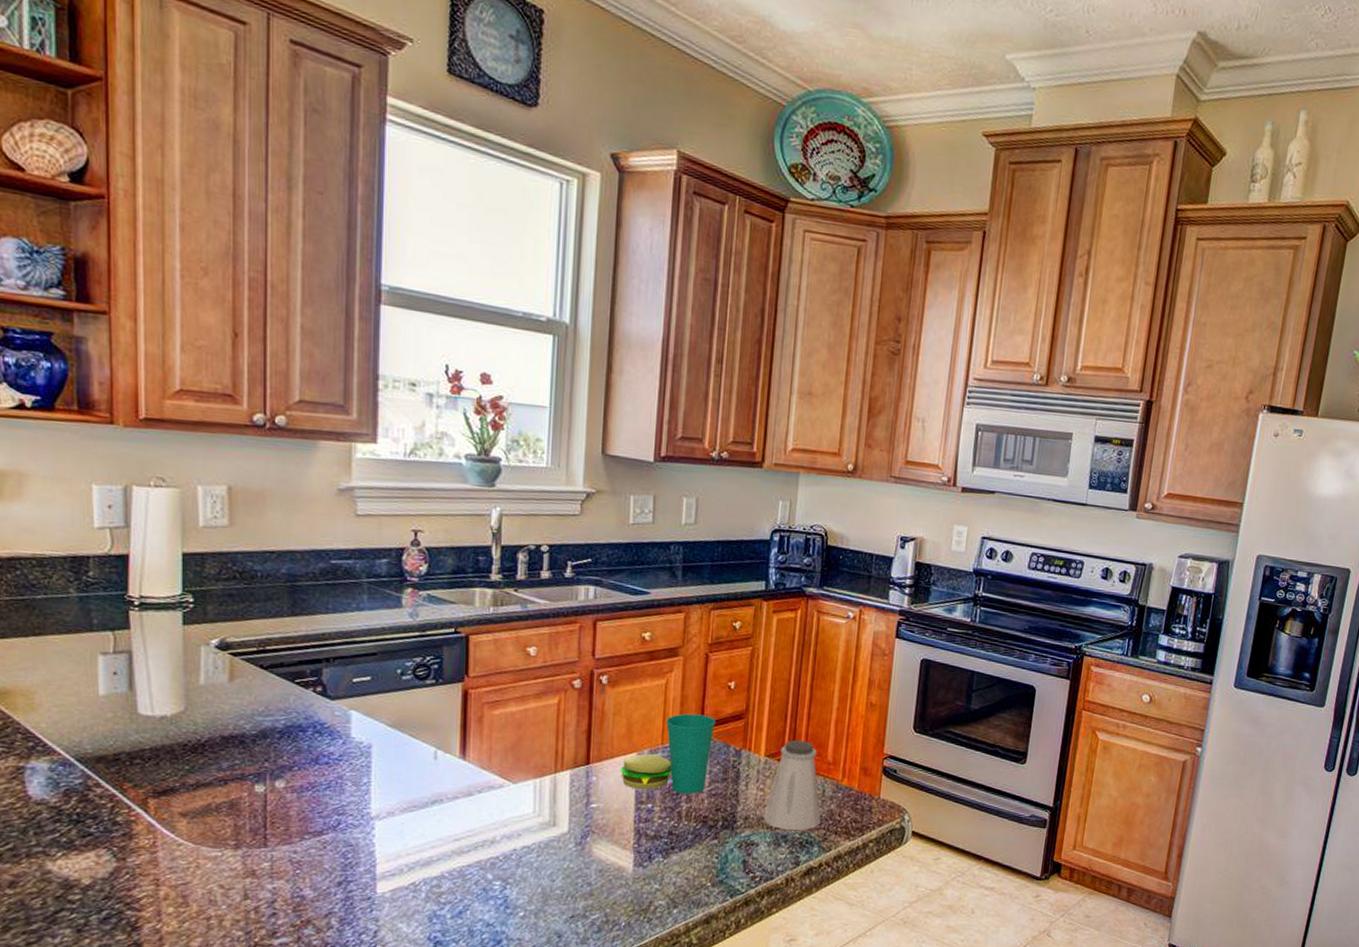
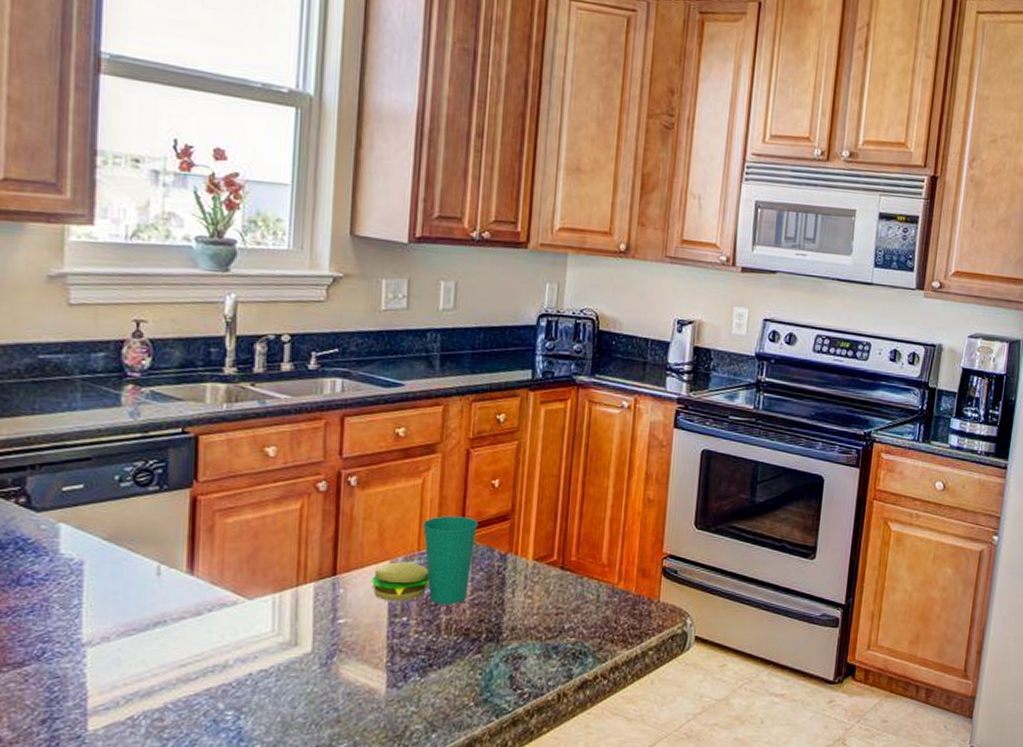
saltshaker: present [763,740,821,831] -> none [532,542,596,641]

